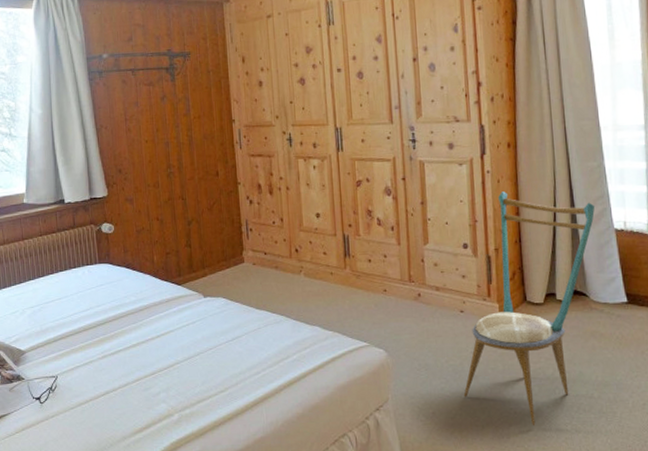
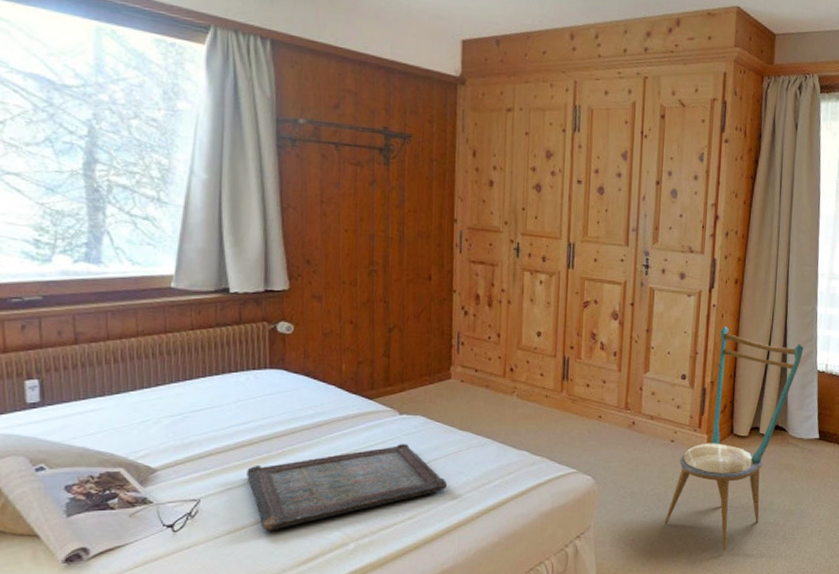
serving tray: none [89,324,251,403] -> present [247,444,448,531]

